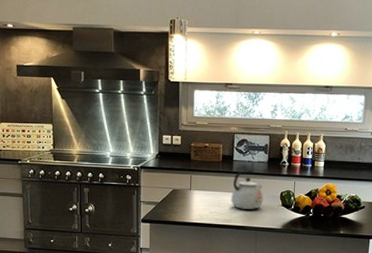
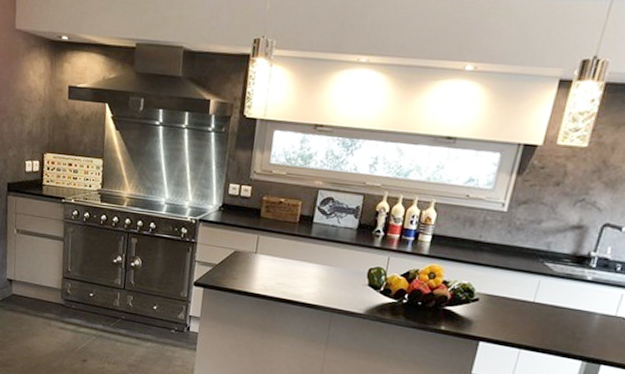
kettle: present [231,170,263,209] -> none [304,236,347,286]

